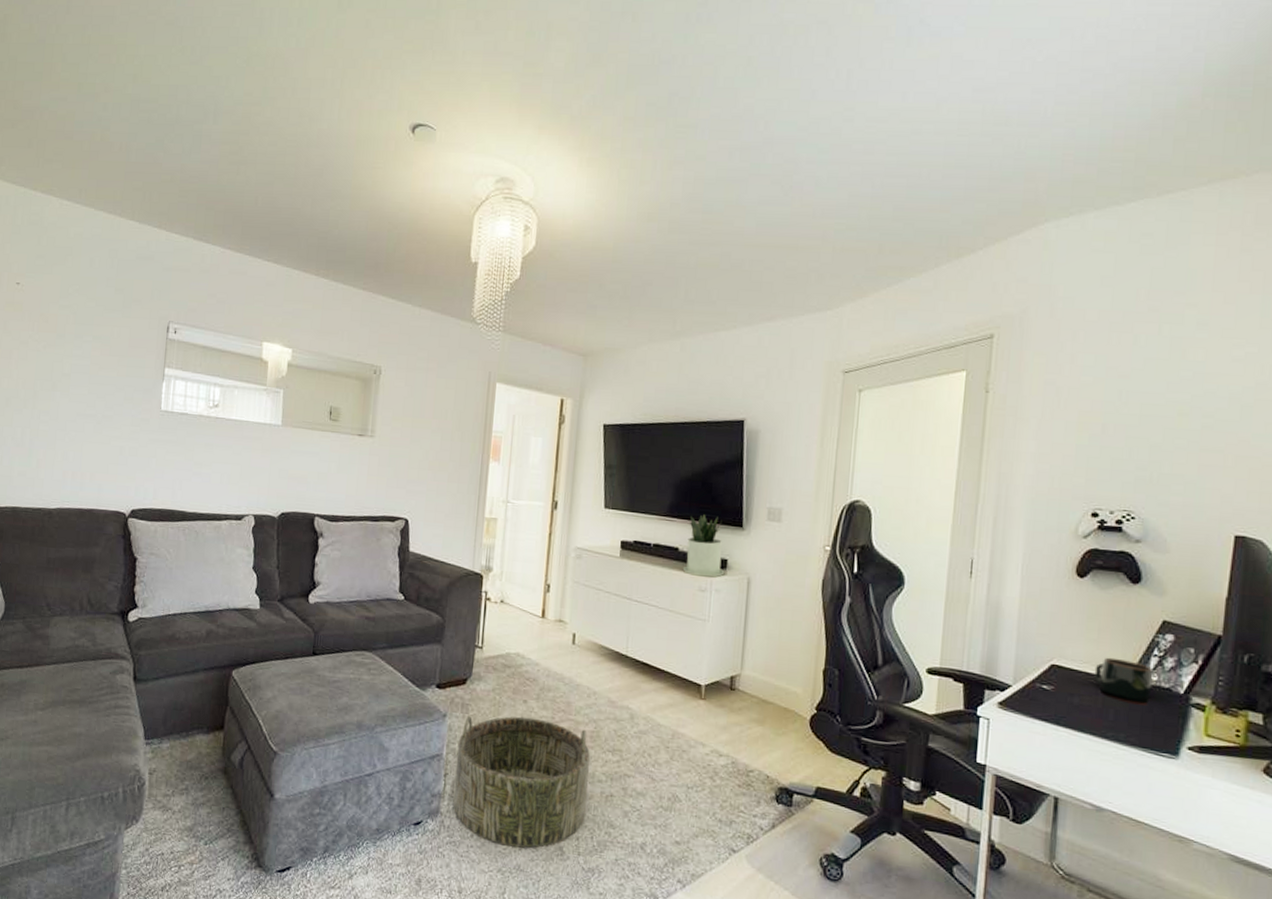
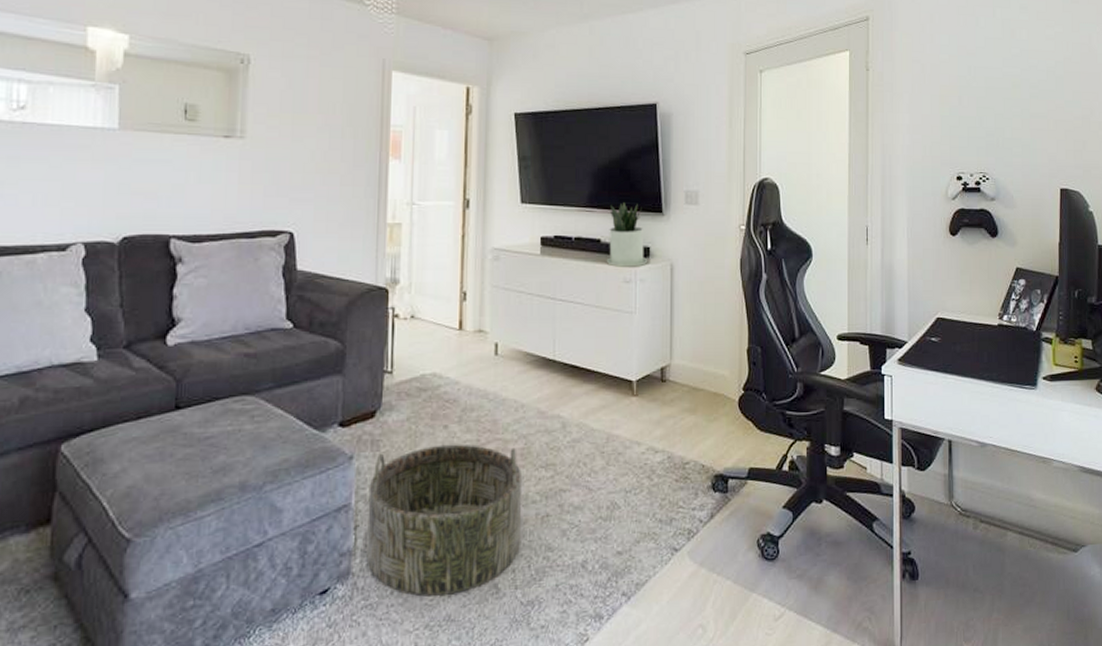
mug: present [1094,657,1154,706] -> none [970,305,1013,345]

